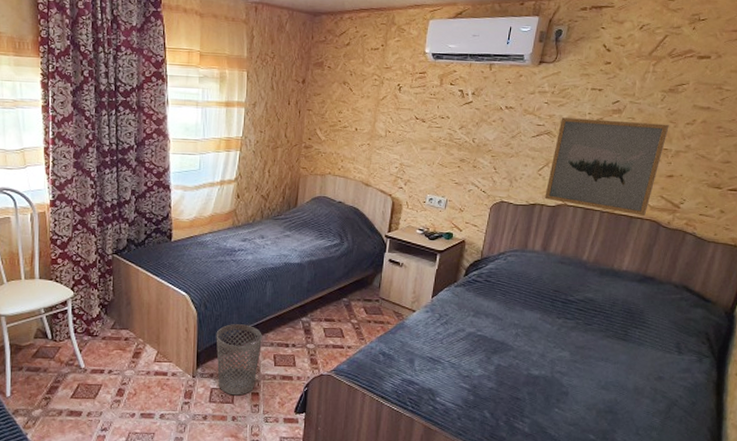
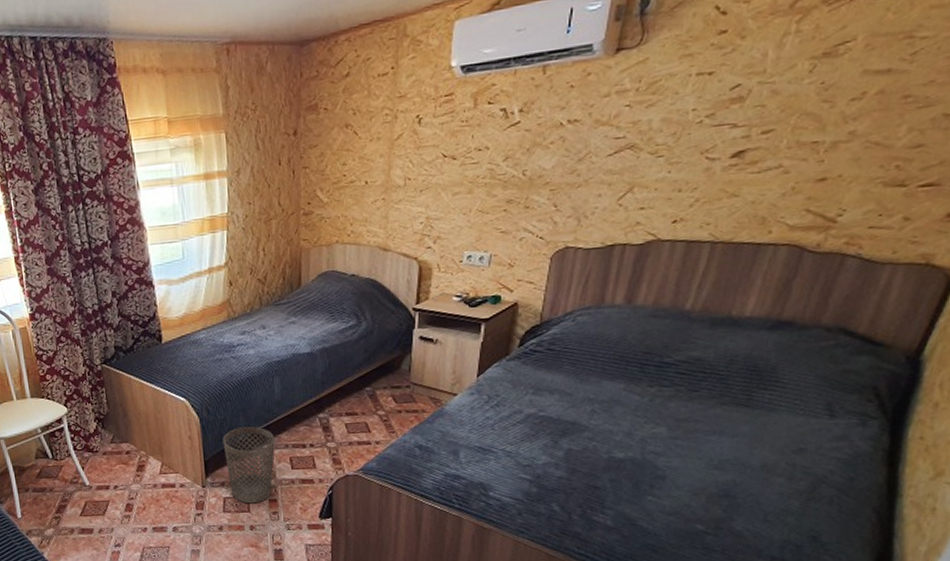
wall art: present [545,117,669,217] -> none [628,105,822,241]

